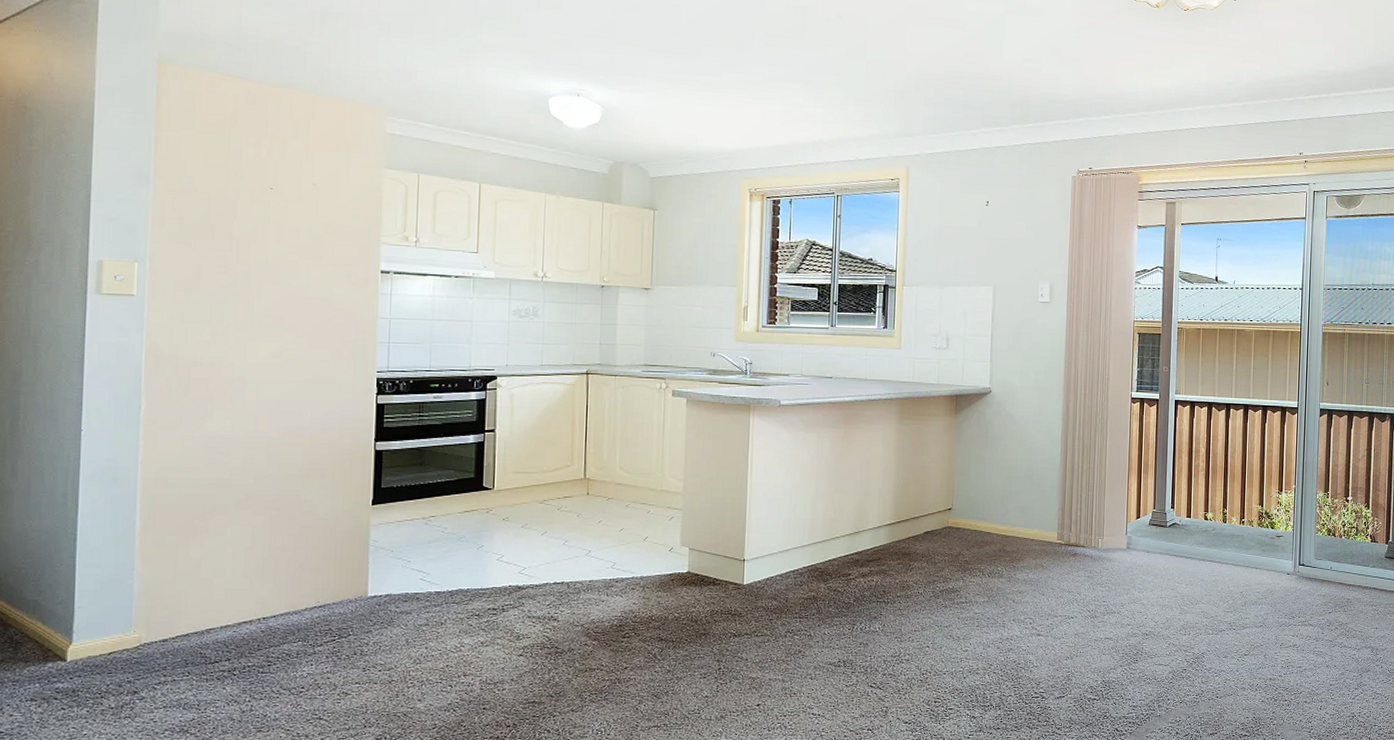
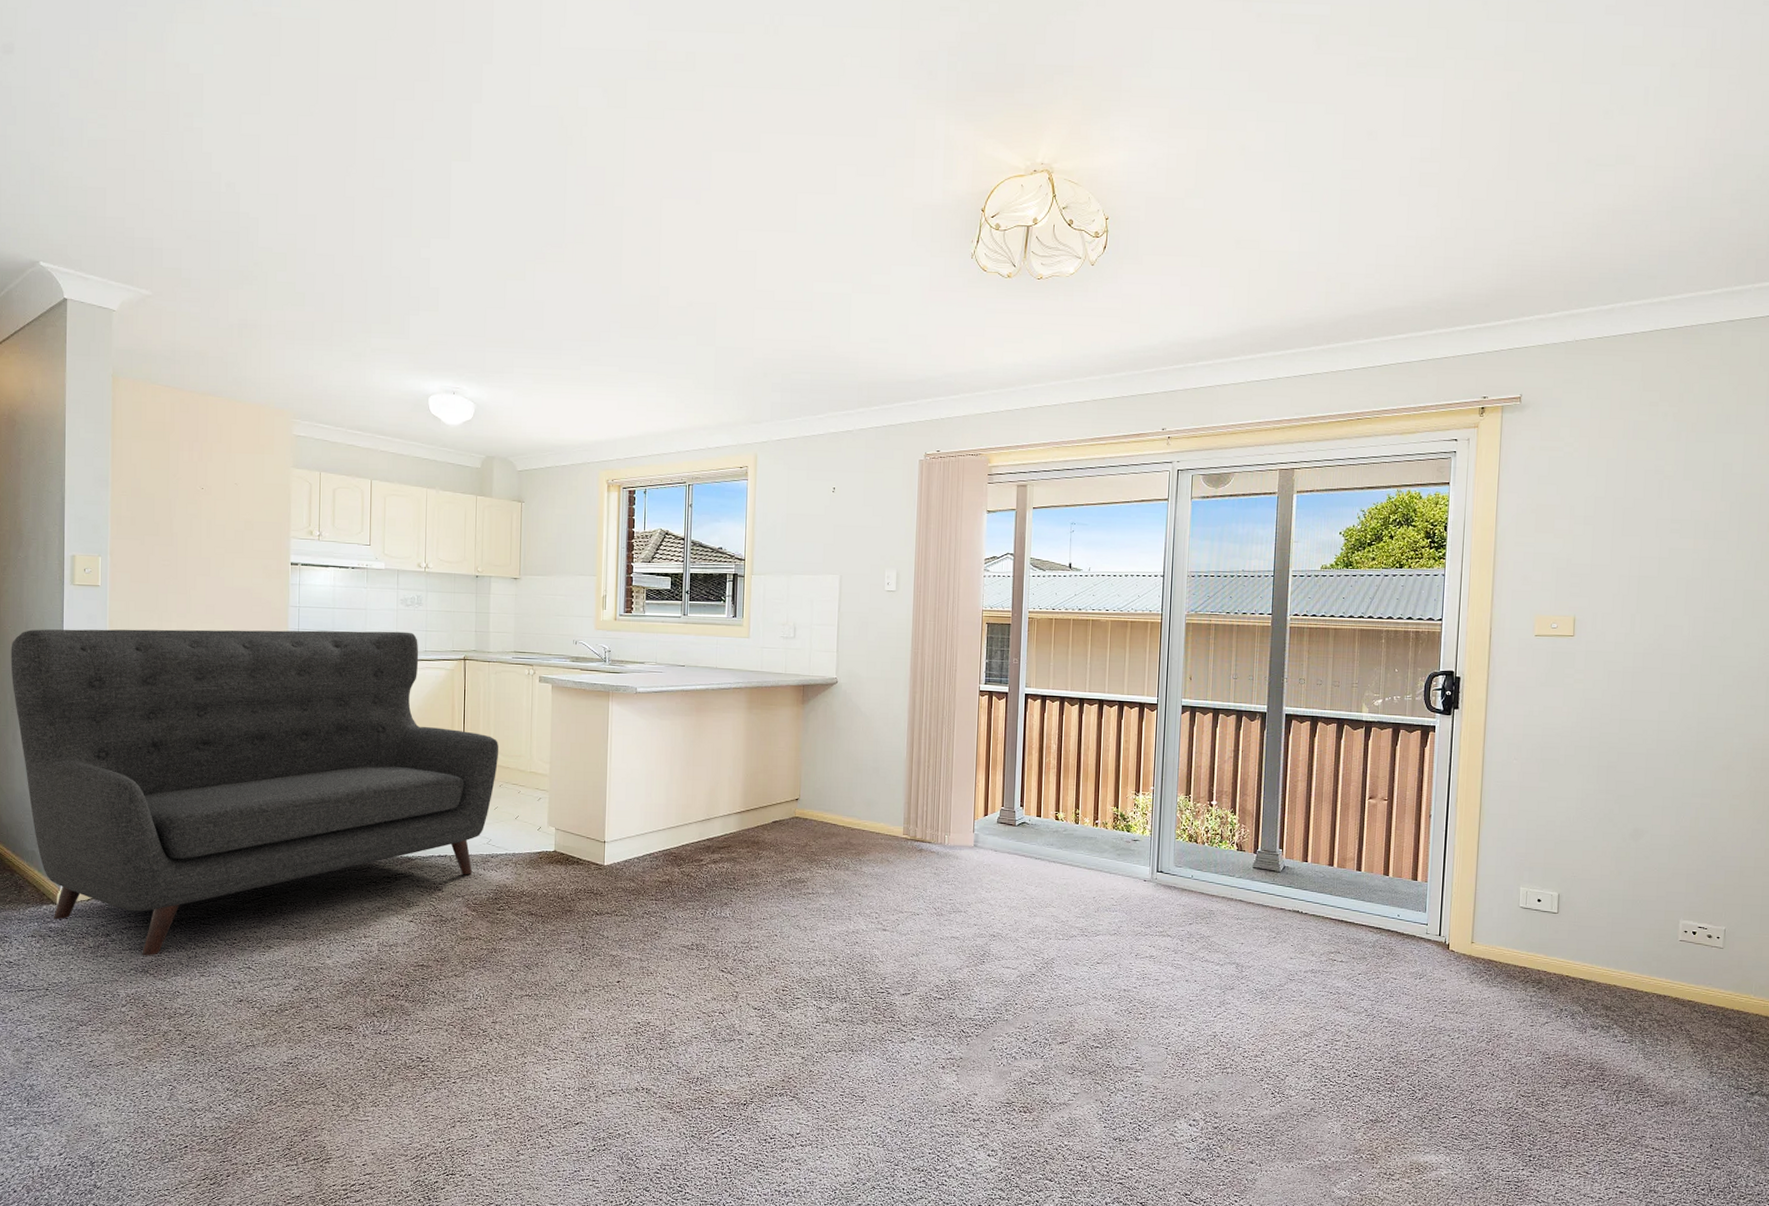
sofa: none [11,343,626,714] -> present [10,629,499,956]

